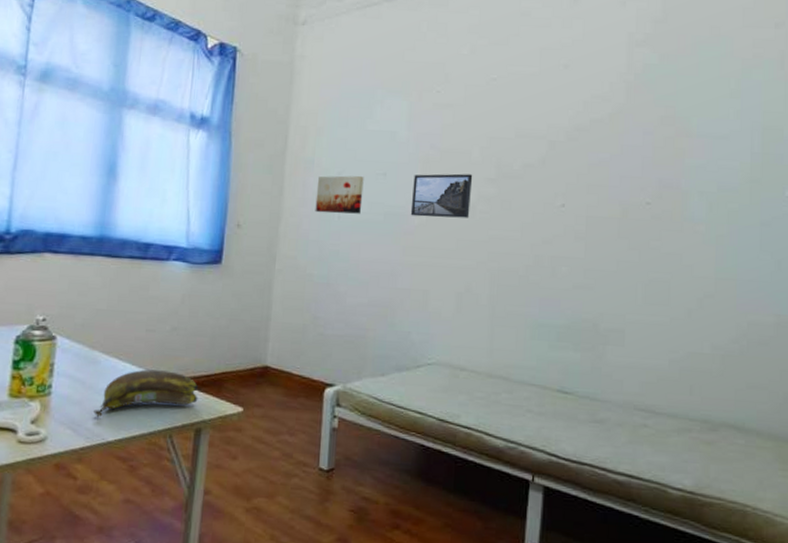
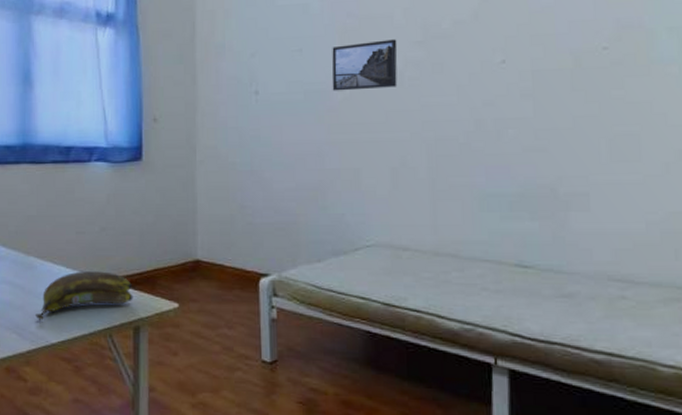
wall art: present [315,175,364,214] -> none [230,55,280,98]

